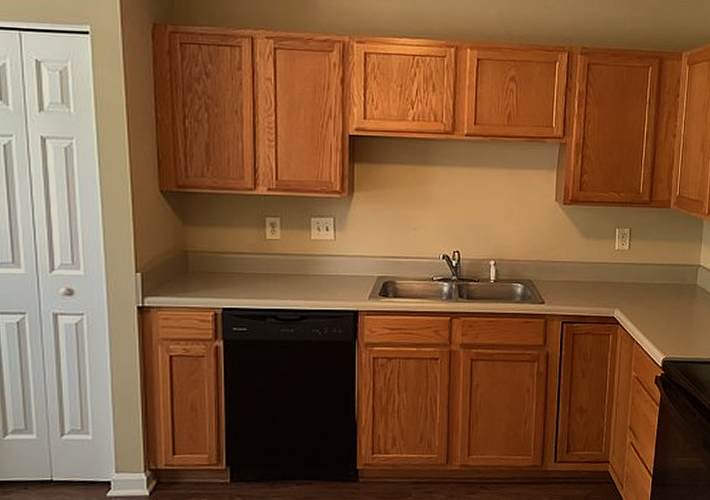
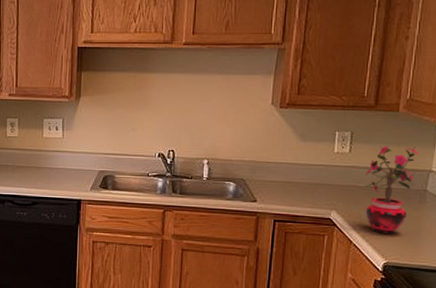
potted plant: none [643,242,688,329] -> present [364,146,418,234]

